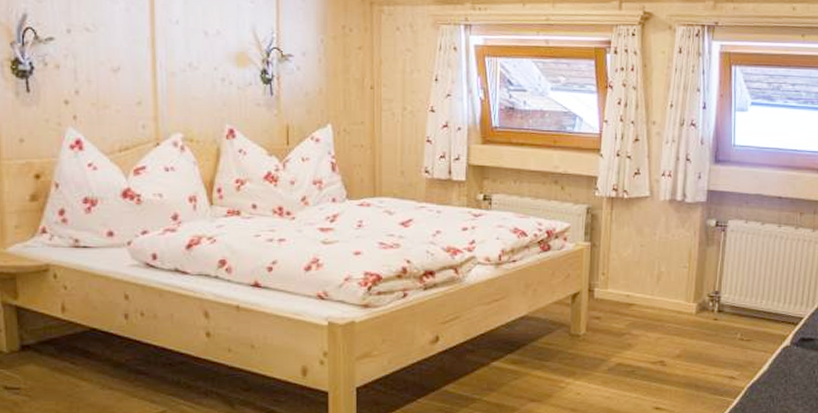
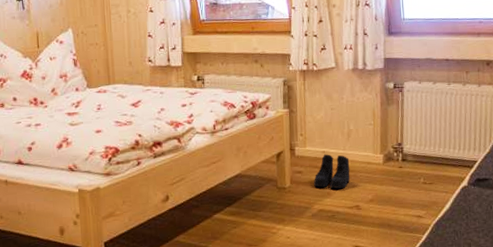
boots: none [614,298,657,341] -> present [314,154,350,189]

